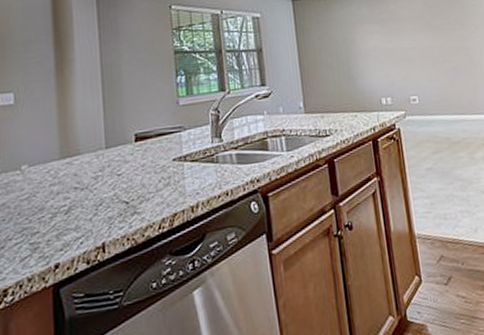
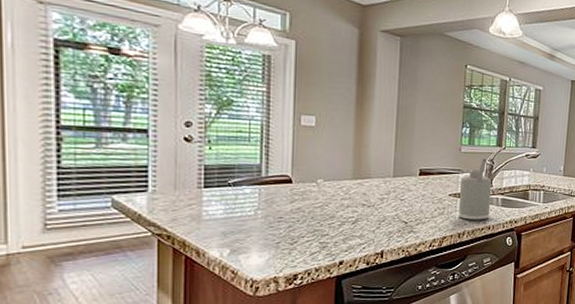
soap dispenser: none [183,108,225,188] -> present [458,158,491,220]

